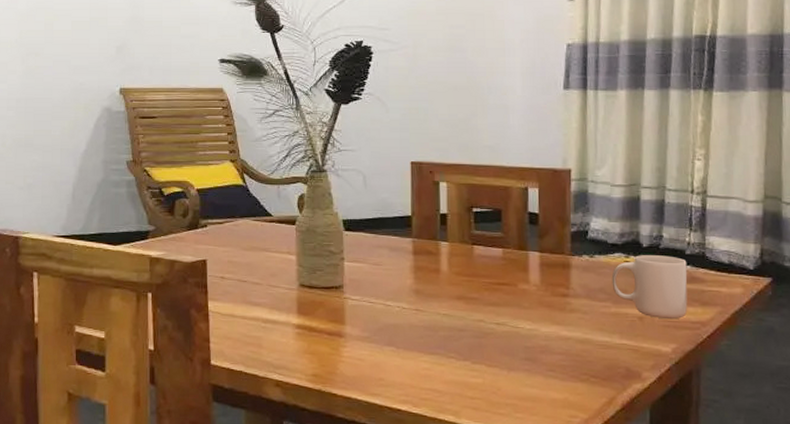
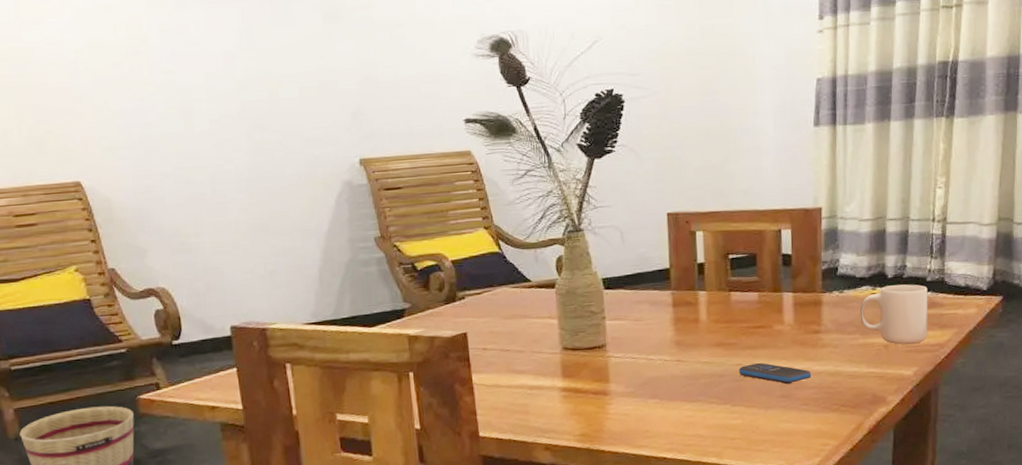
mobile phone: none [480,321,559,347] -> present [738,363,812,385]

